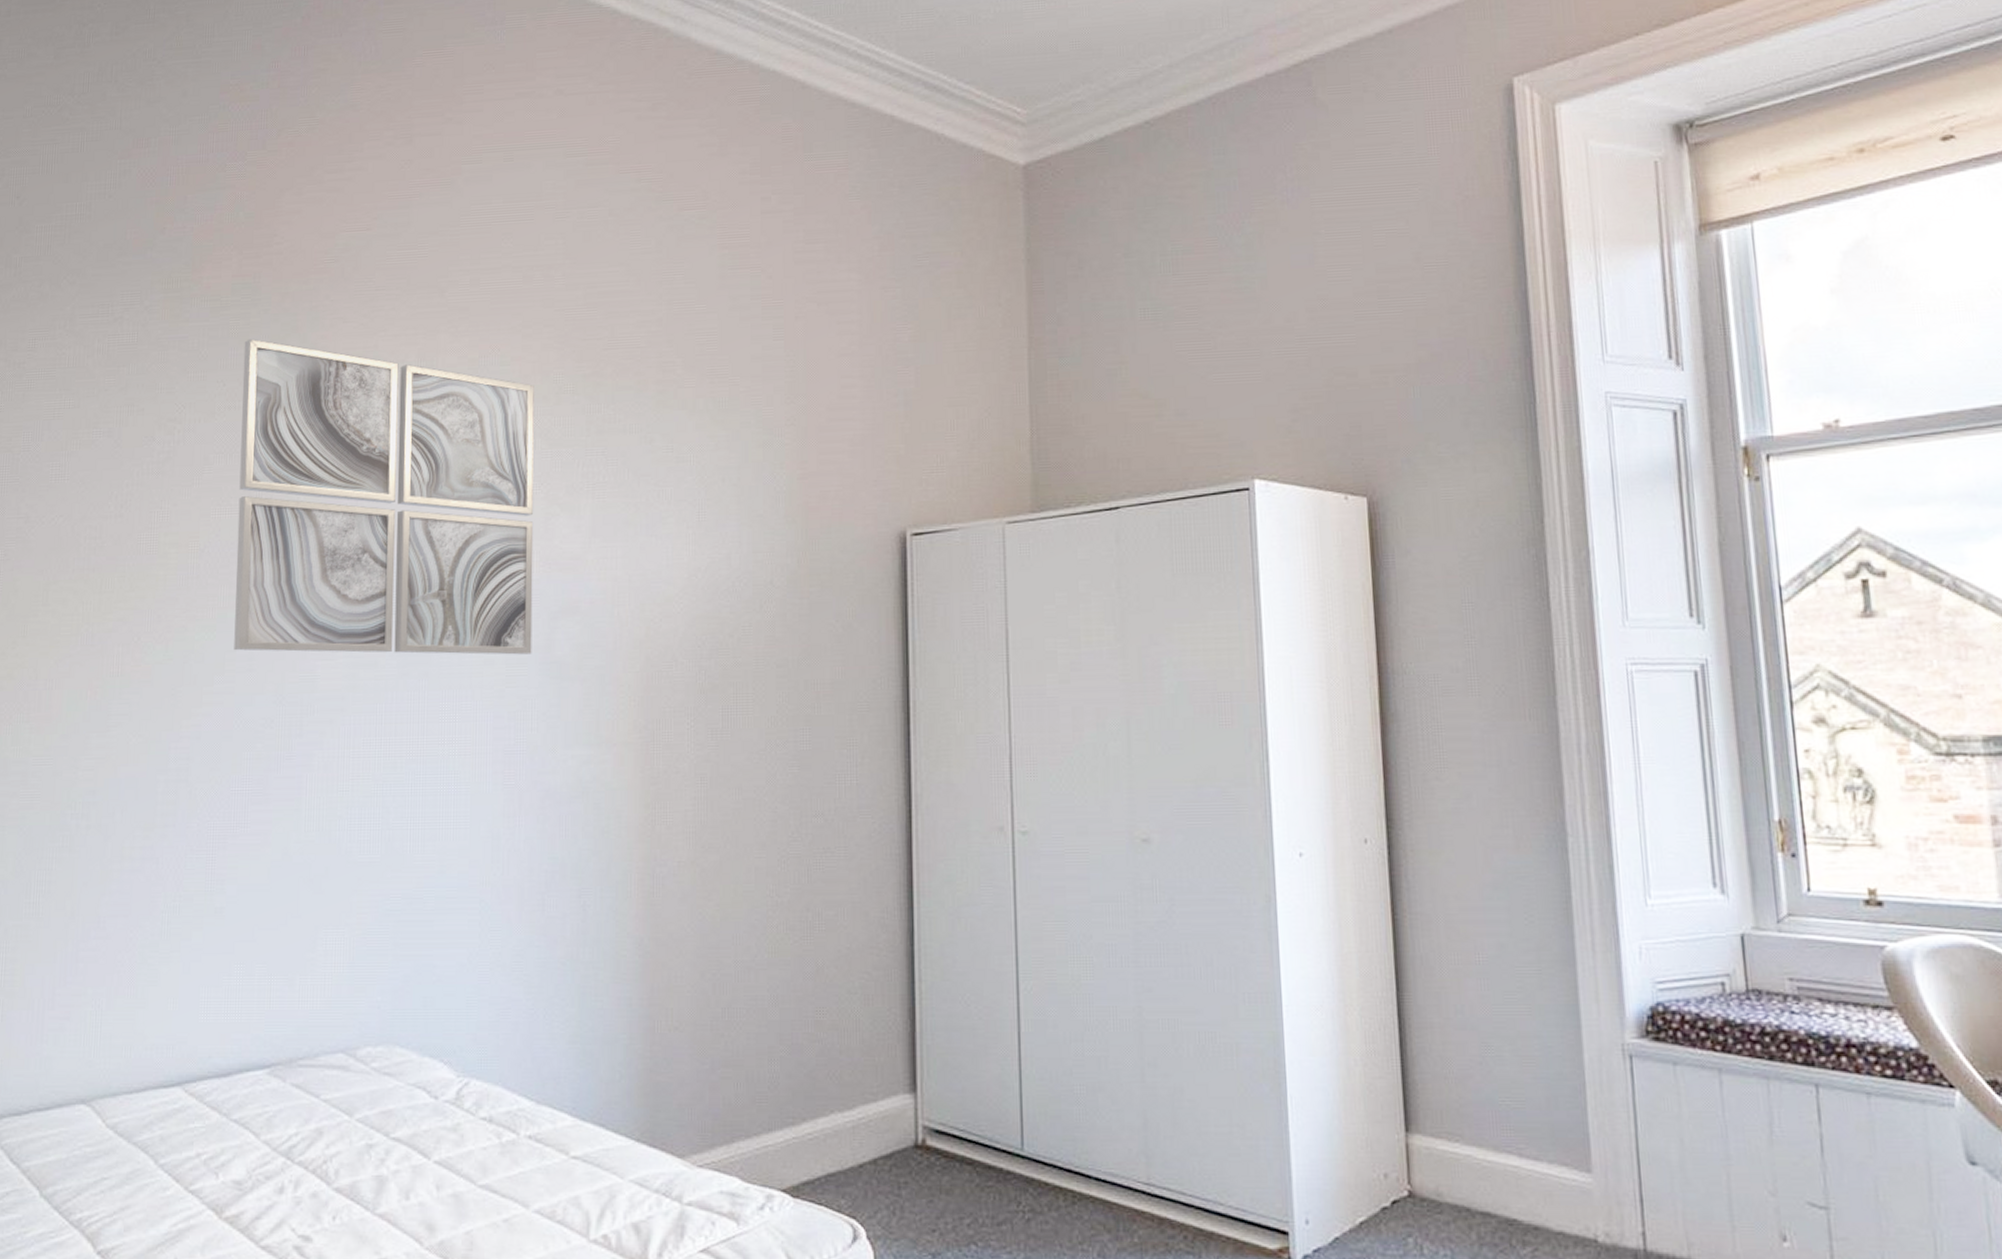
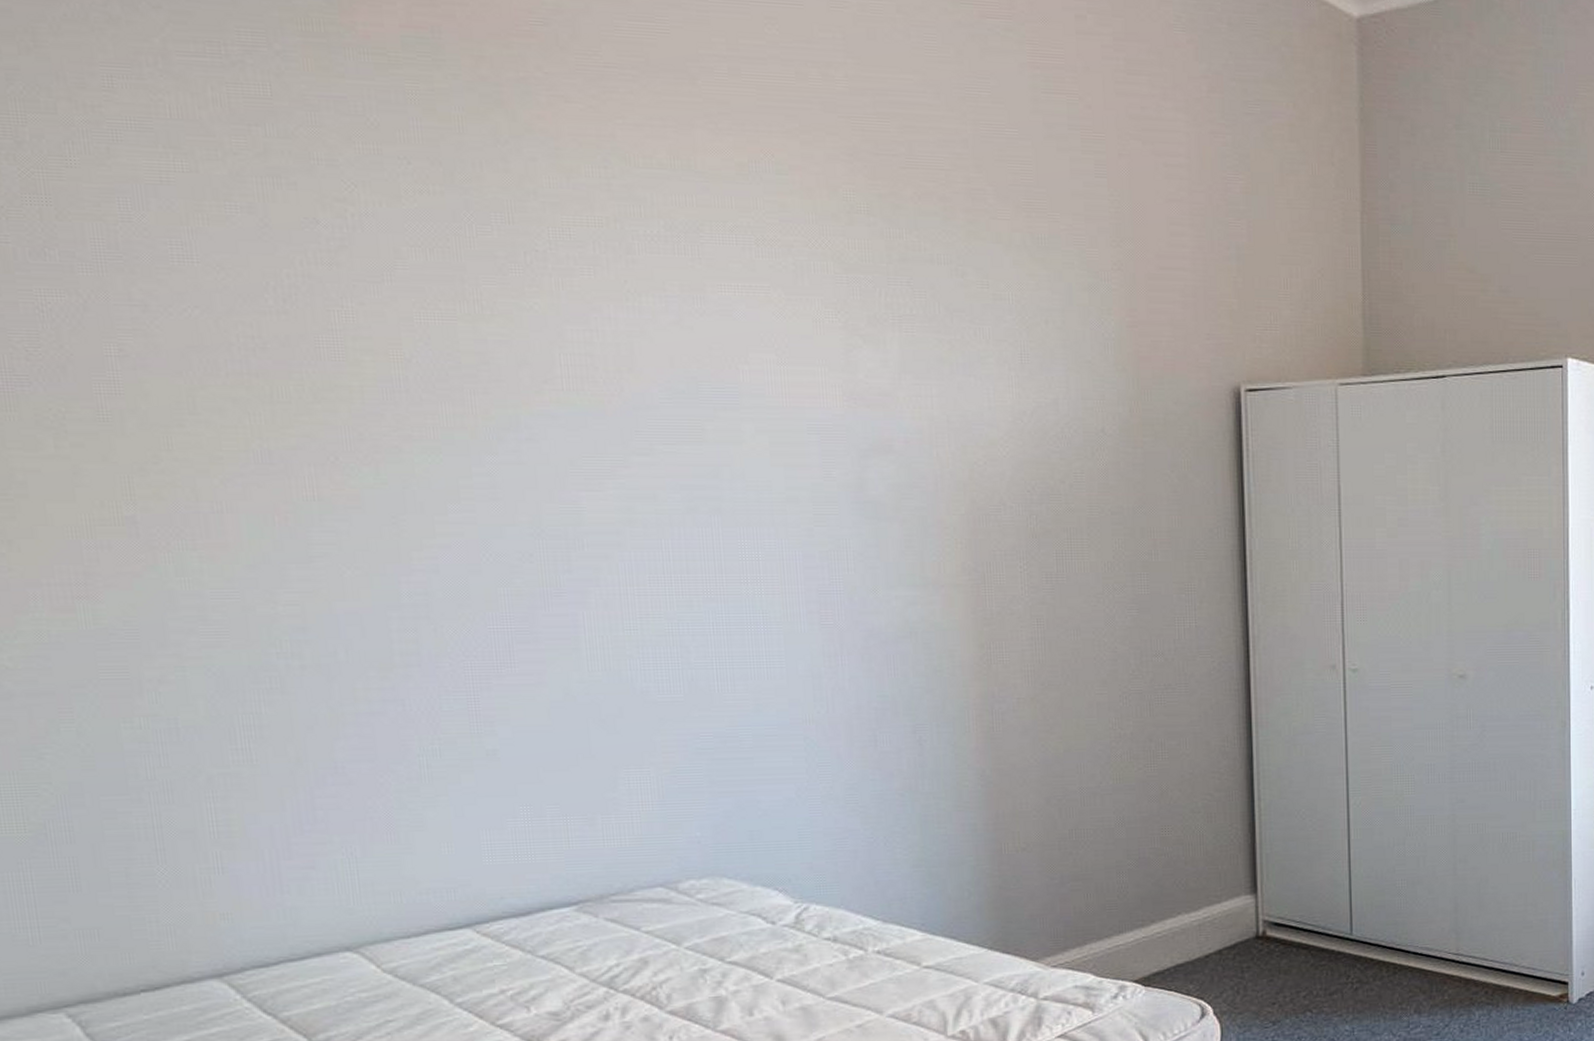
wall art: present [234,338,534,655] -> none [429,108,842,493]

